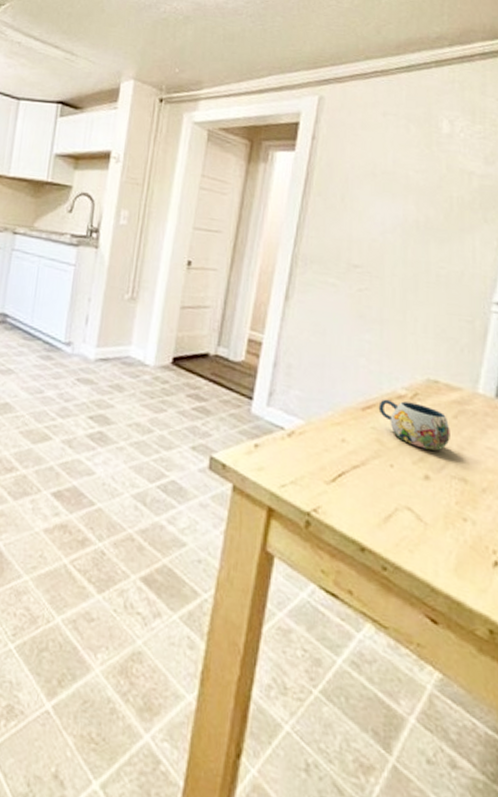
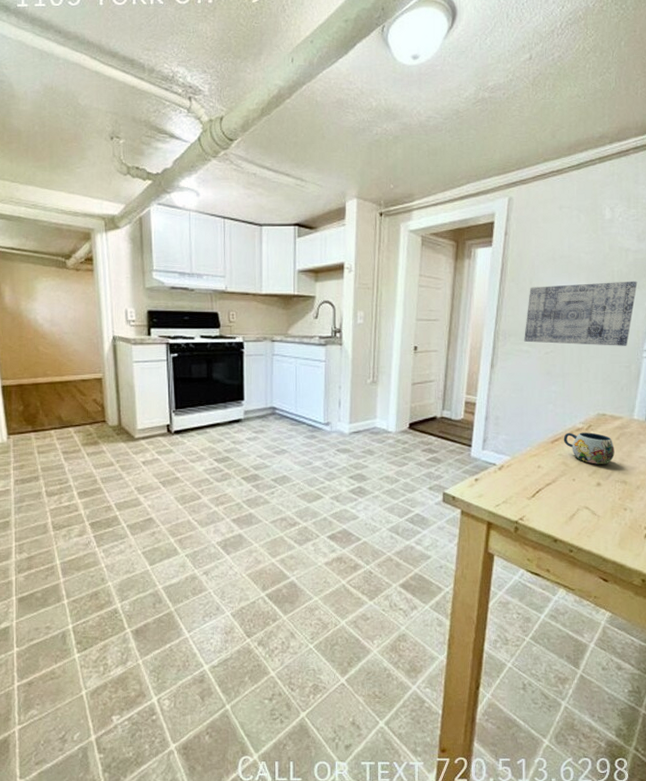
wall art: none [330,205,484,294] -> present [524,281,637,346]

